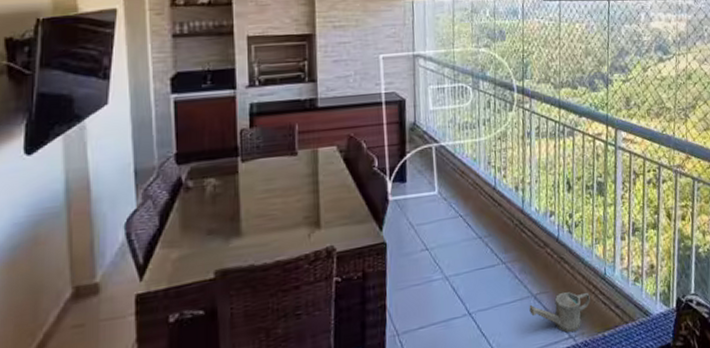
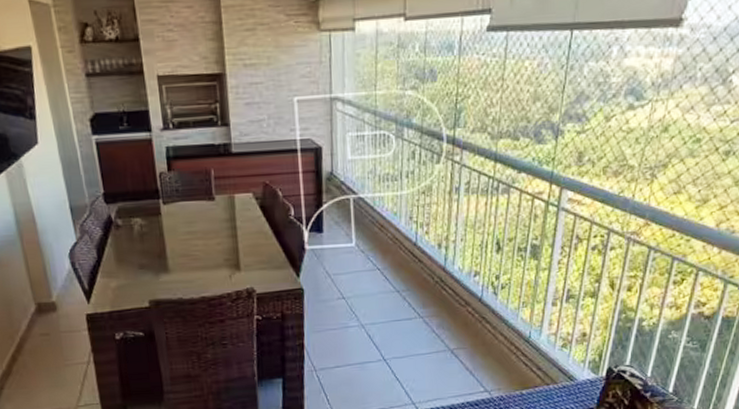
watering can: present [529,292,591,333] -> none [445,350,512,387]

